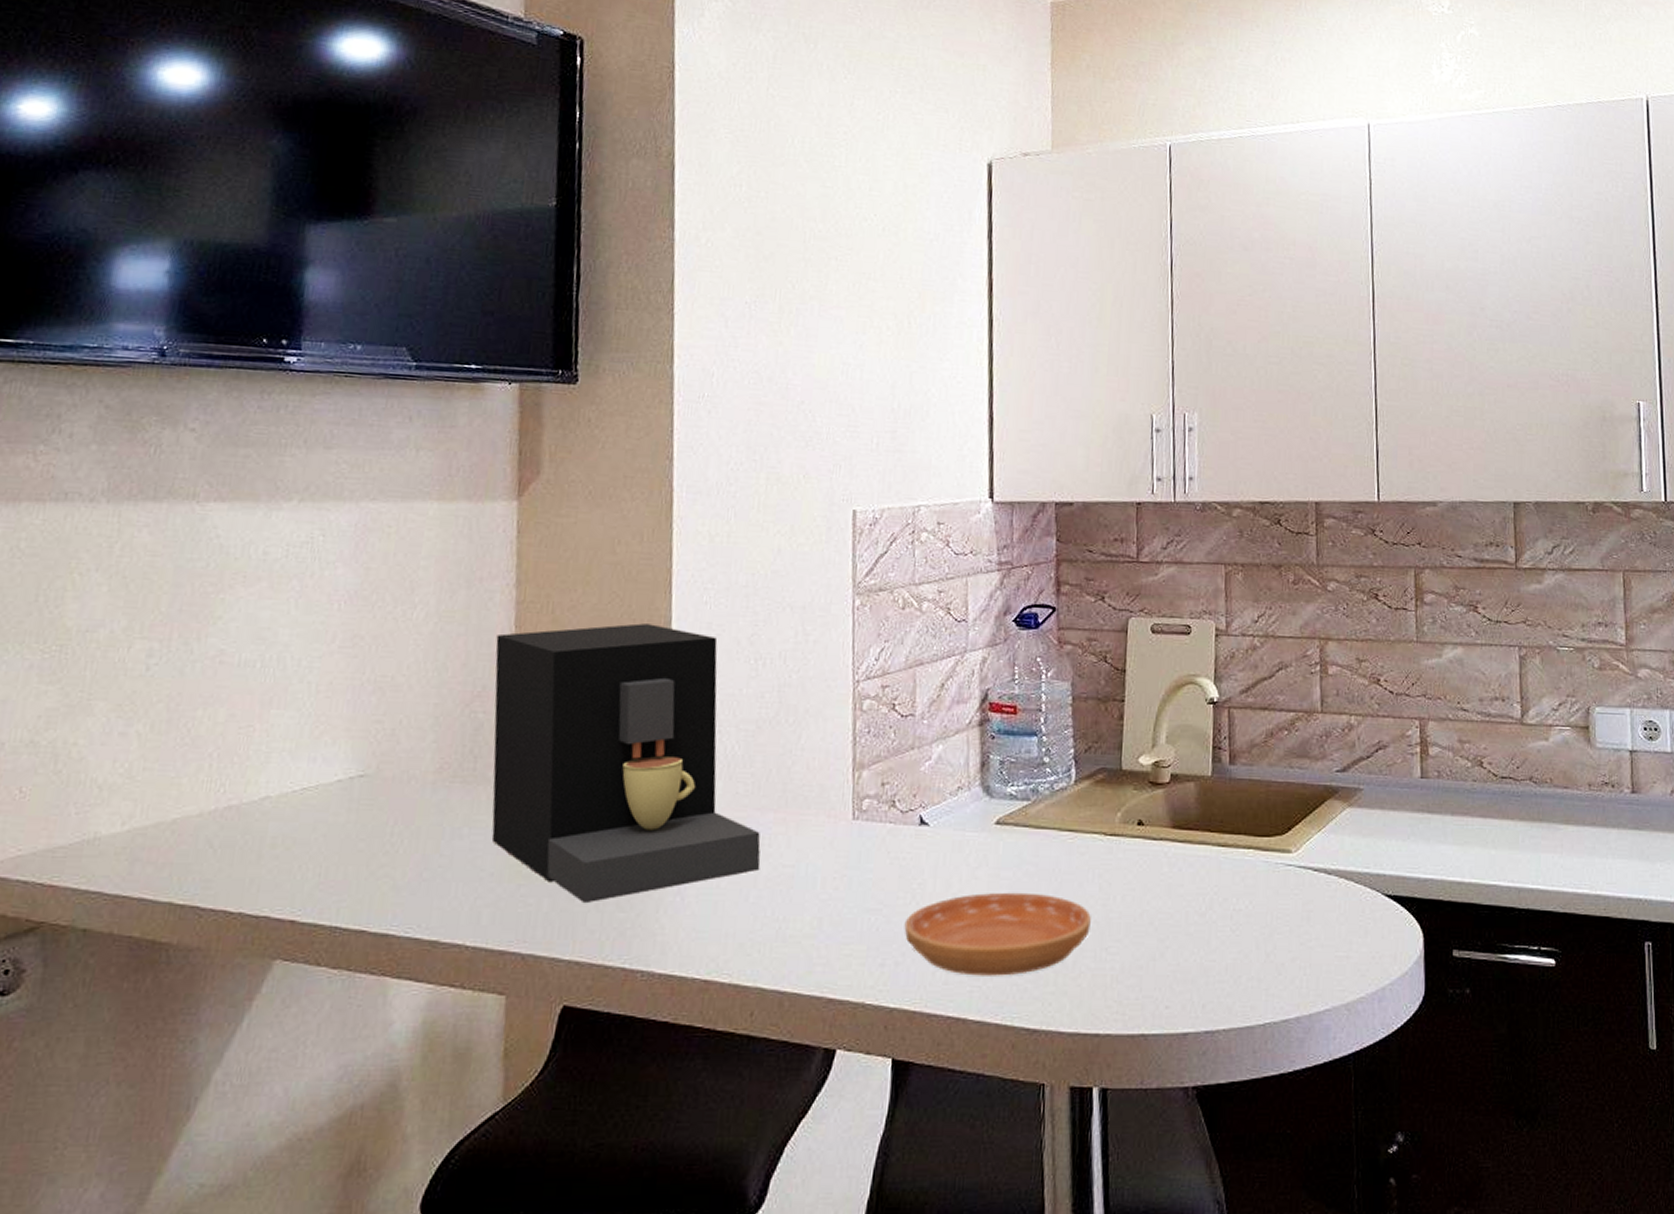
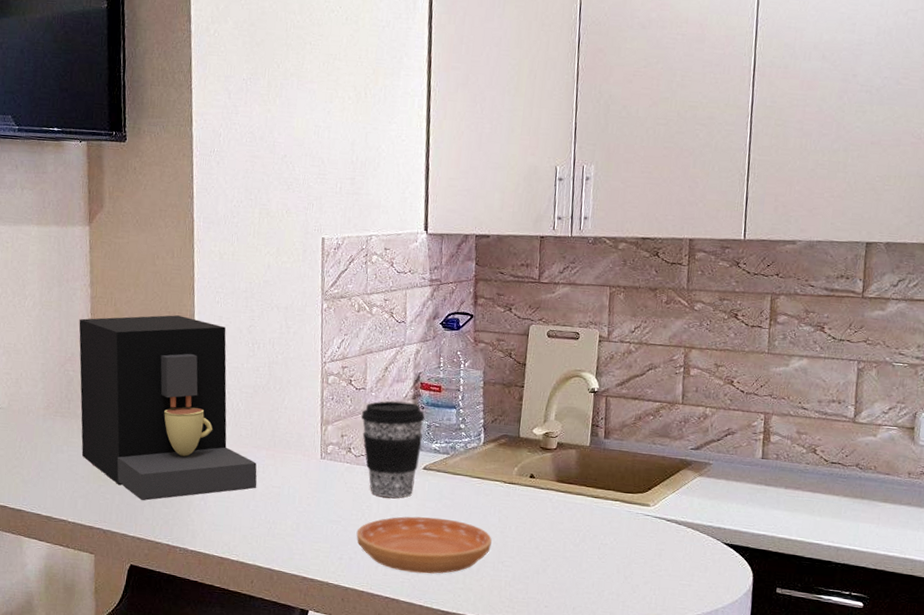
coffee cup: none [908,730,997,868] -> present [360,401,425,498]

